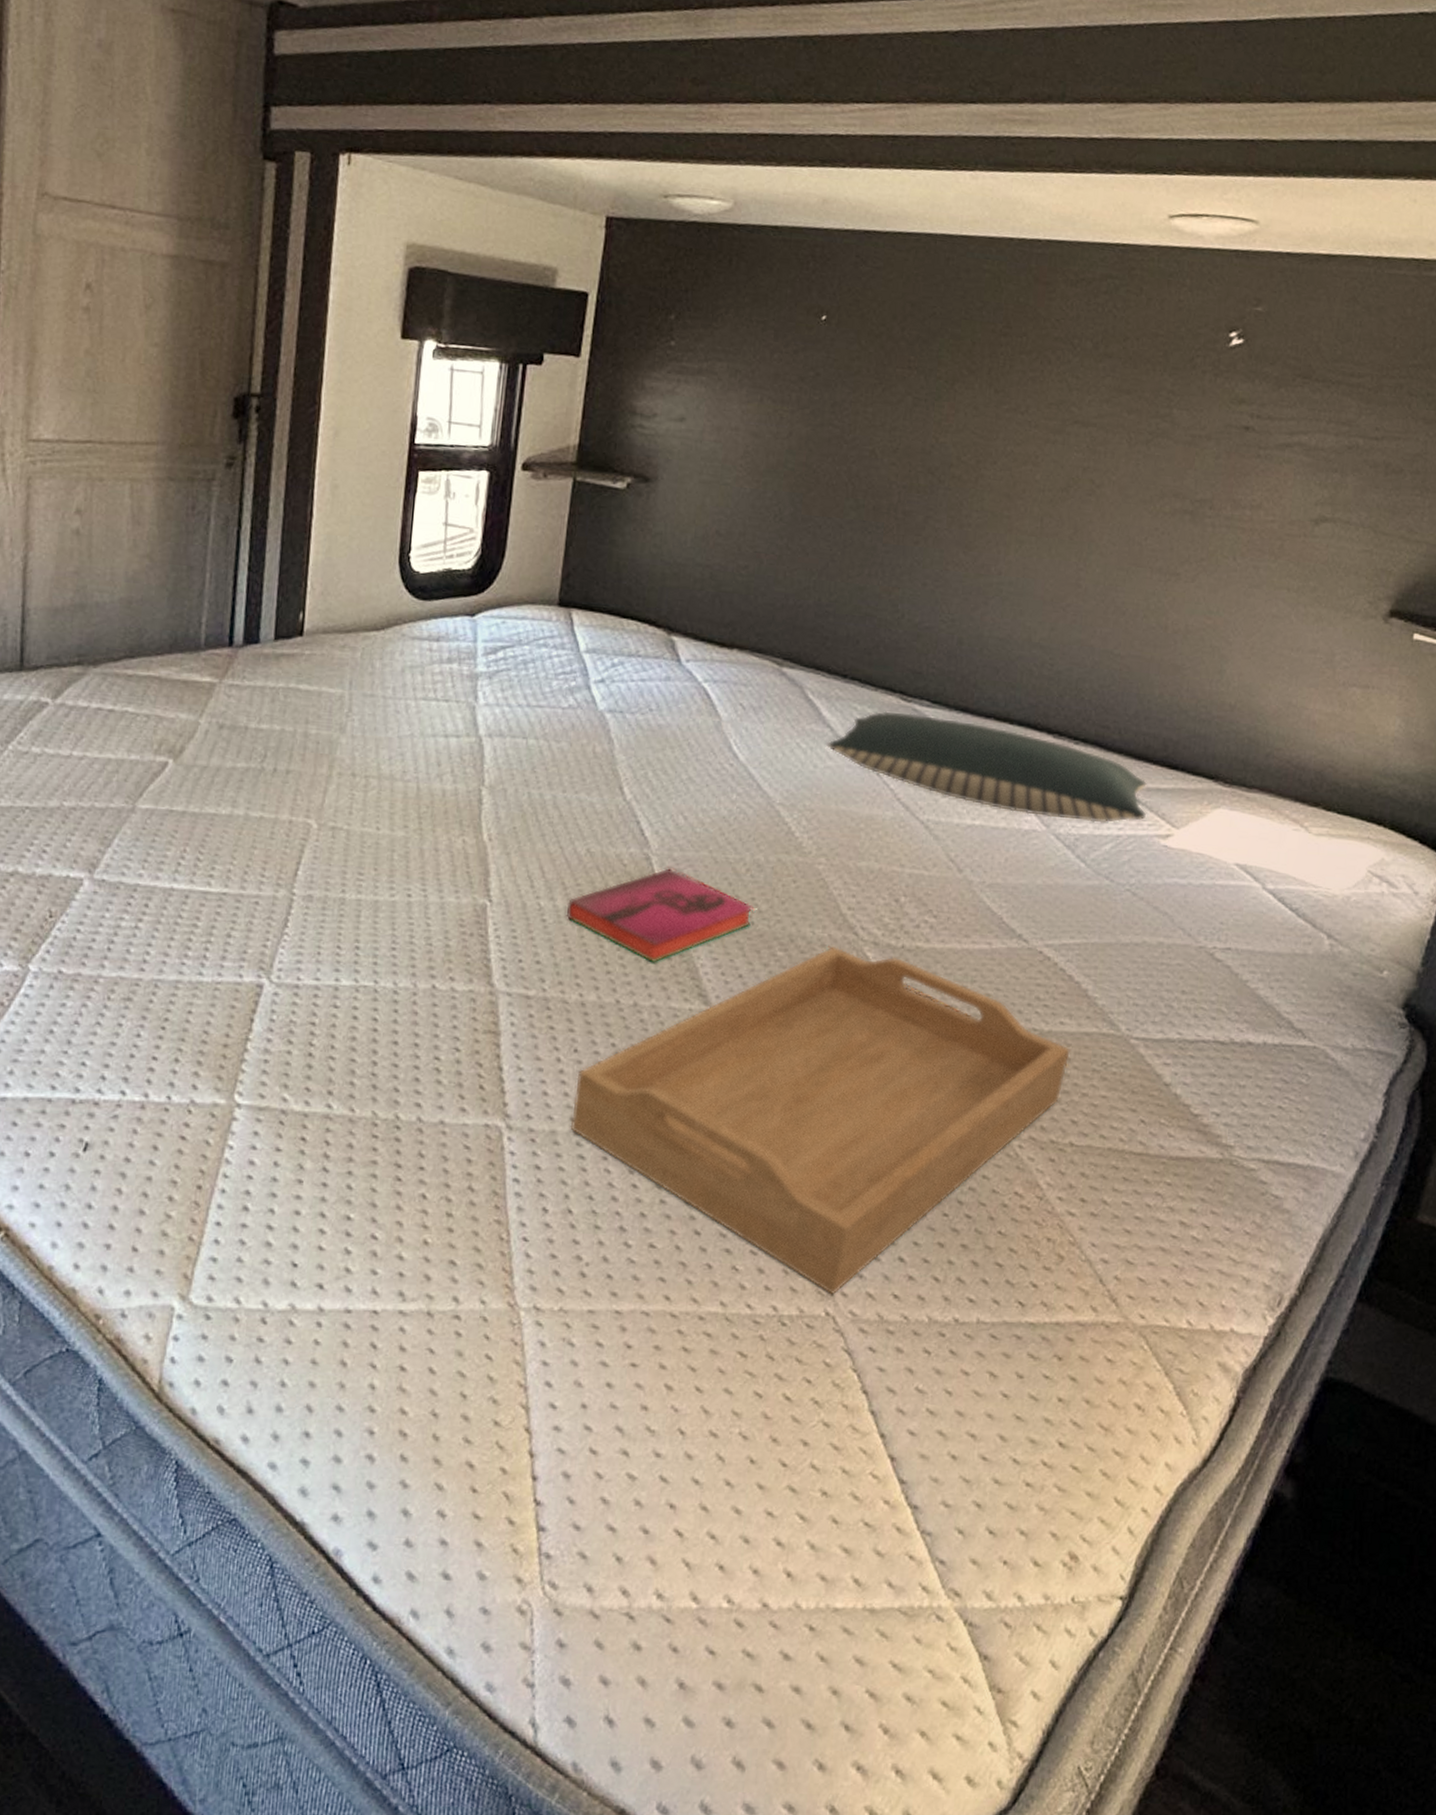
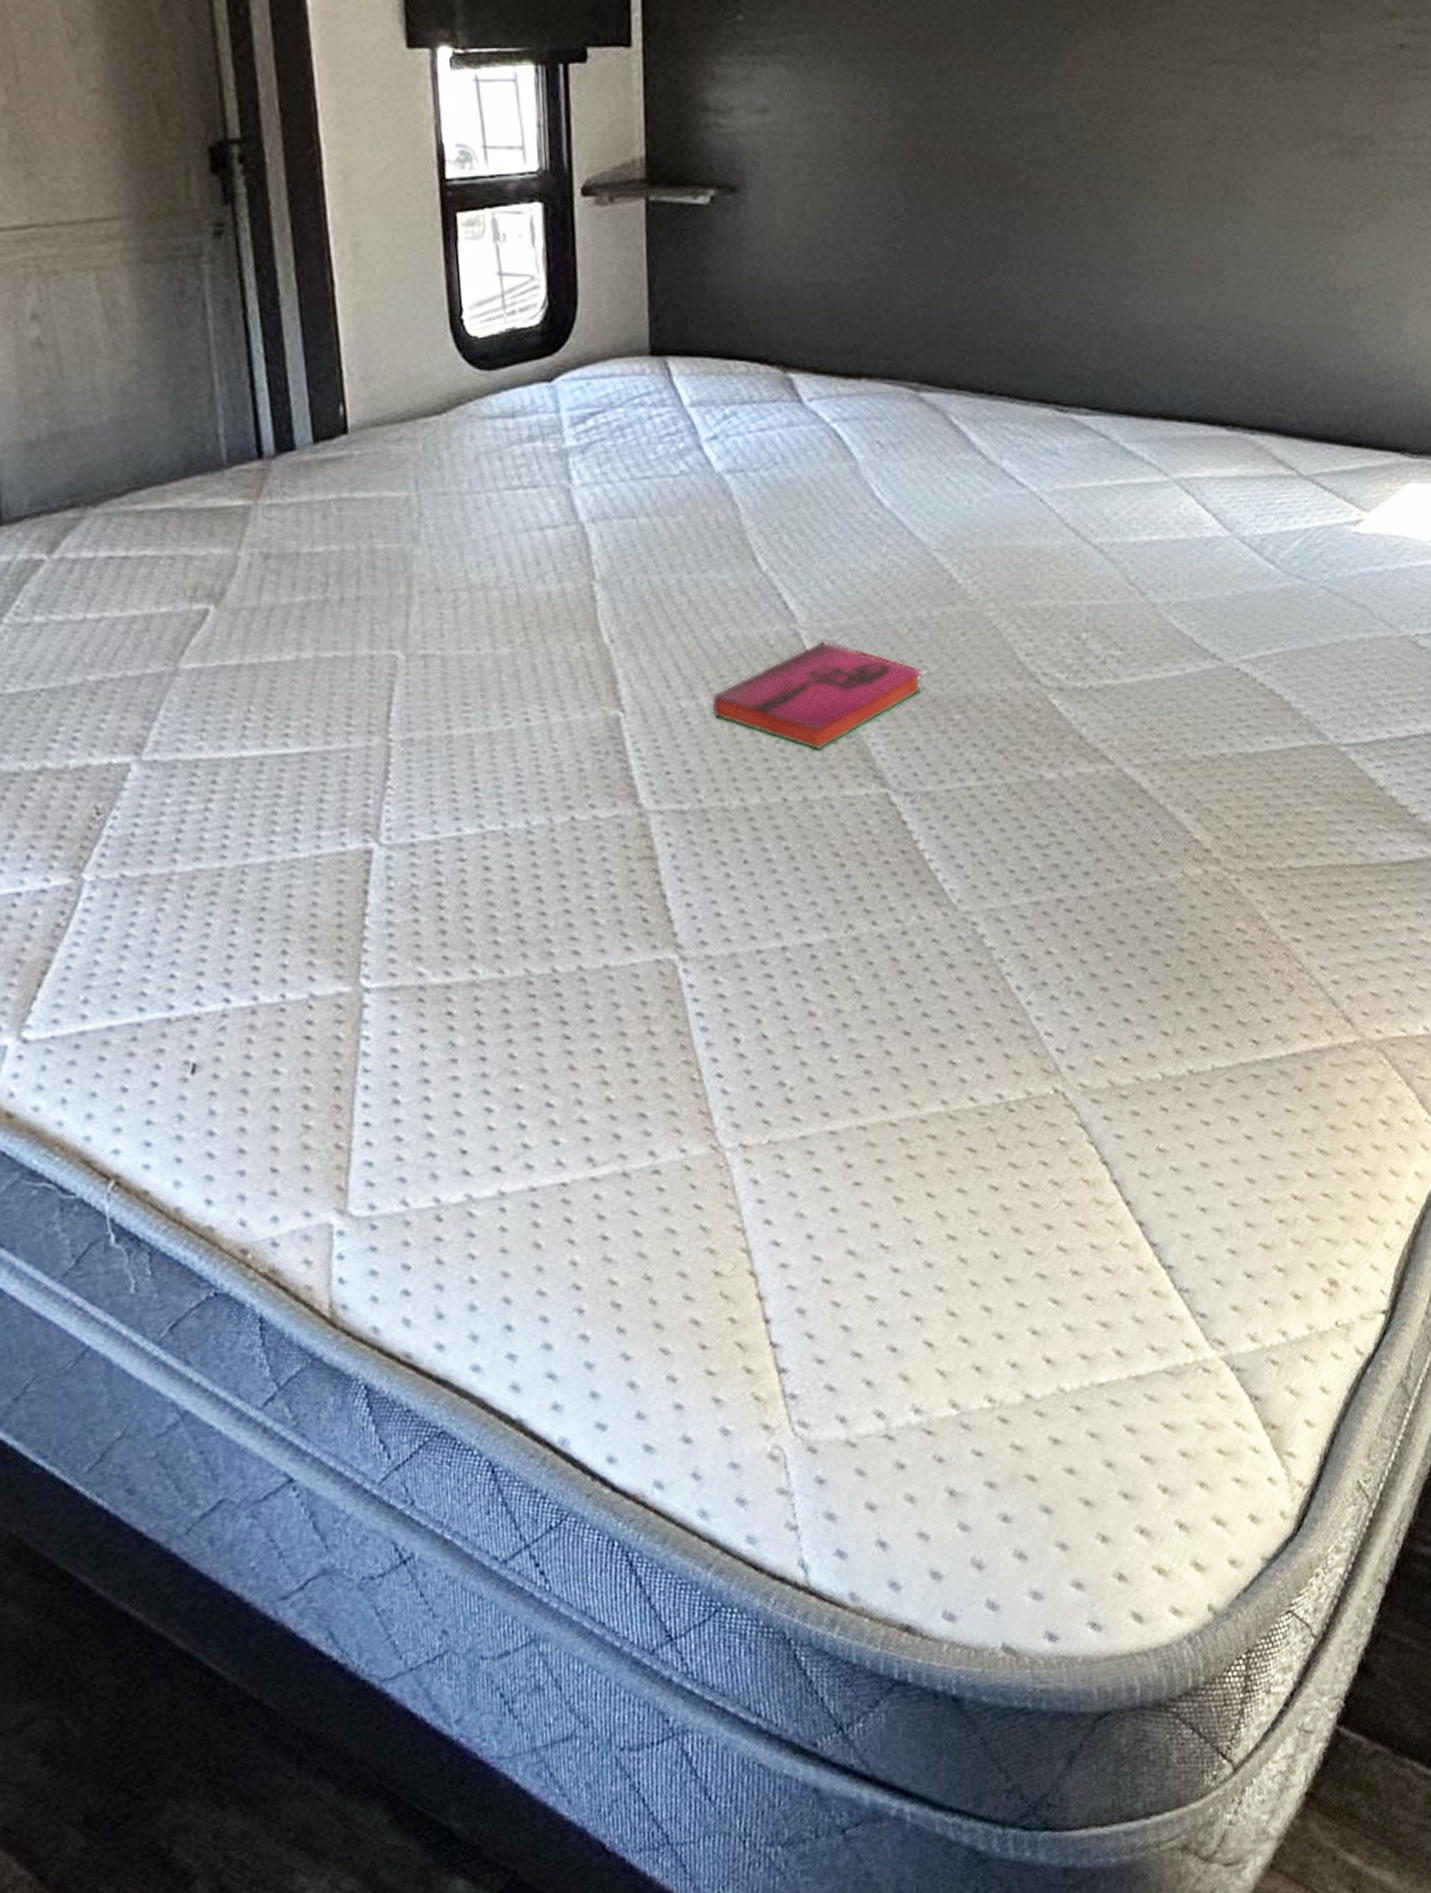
serving tray: present [570,945,1070,1295] -> none [751,698,1279,1071]
pillow: present [827,711,1147,823] -> none [980,425,1333,521]

